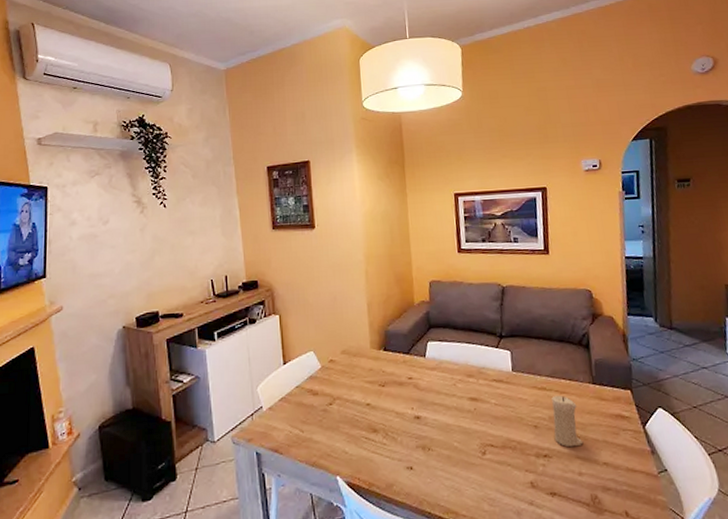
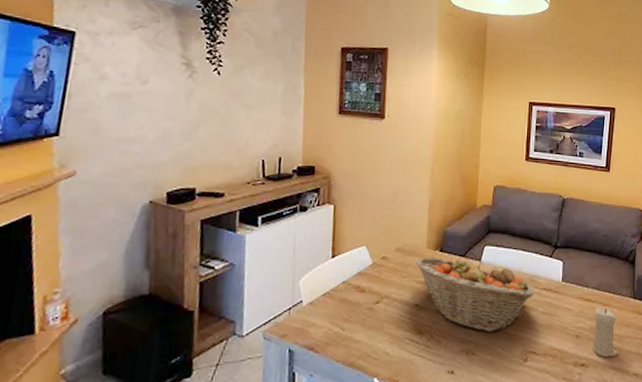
fruit basket: none [361,355,485,427] -> present [415,256,535,332]

